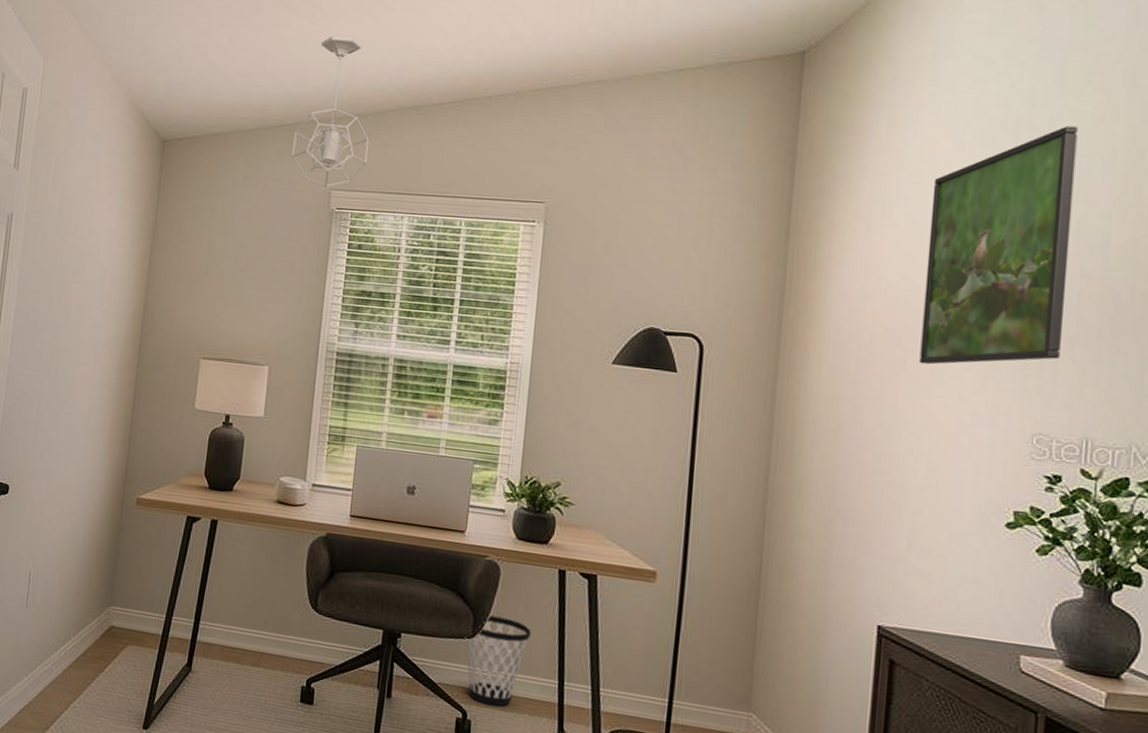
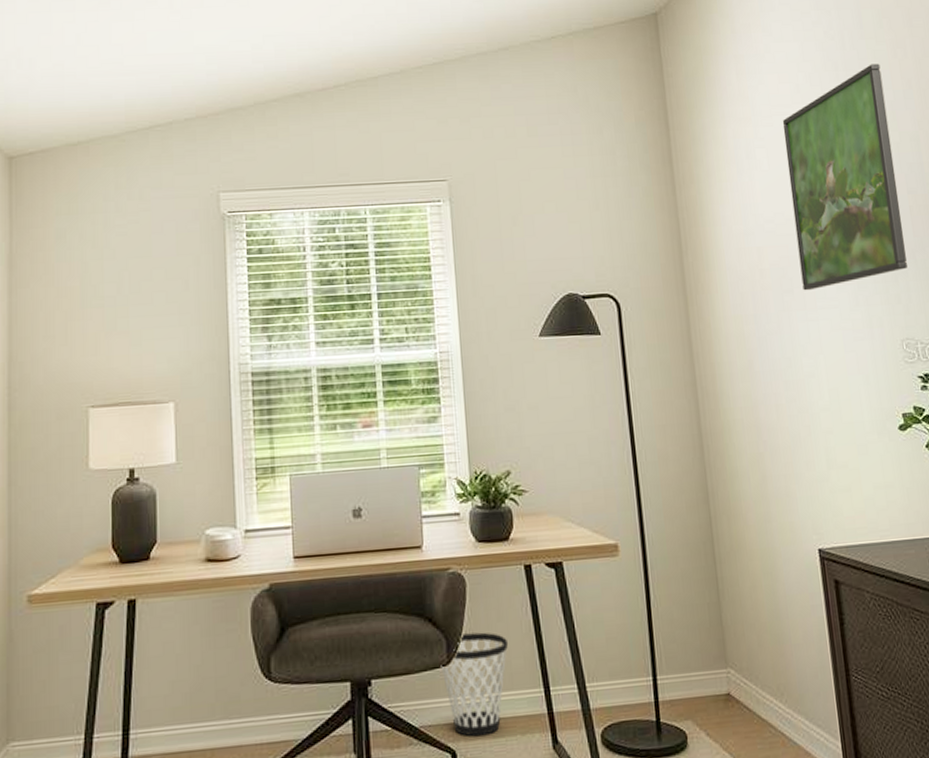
pendant light: present [292,37,369,187] -> none [168,25,255,190]

